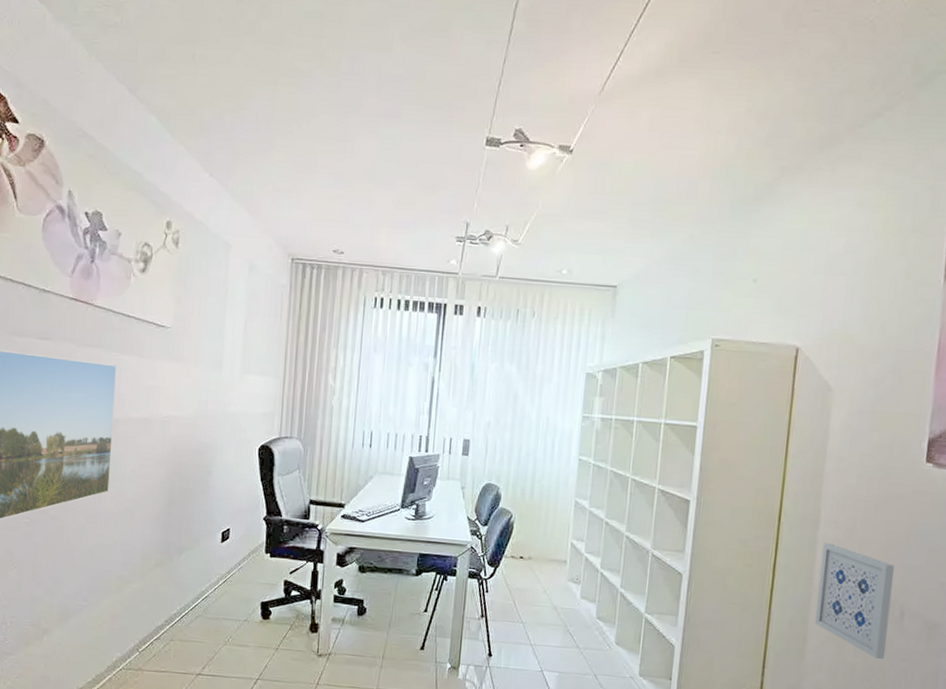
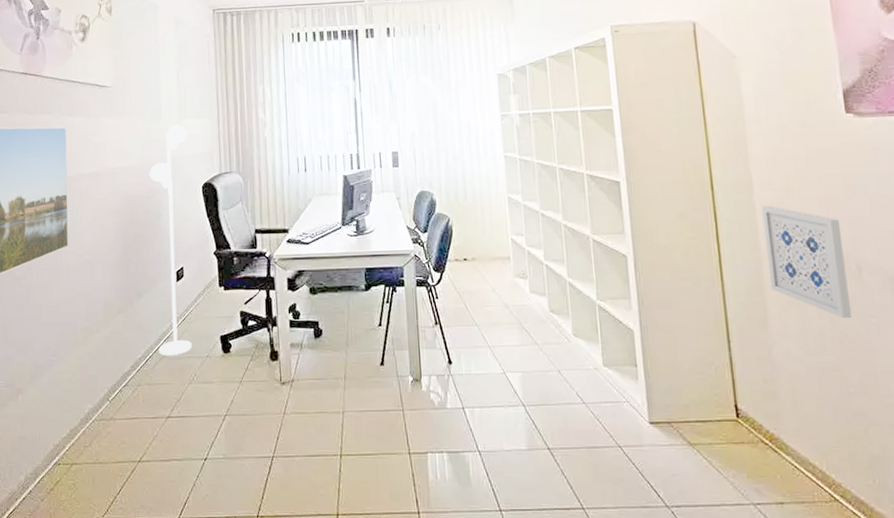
floor lamp: none [195,379,249,616] -> present [149,125,192,355]

